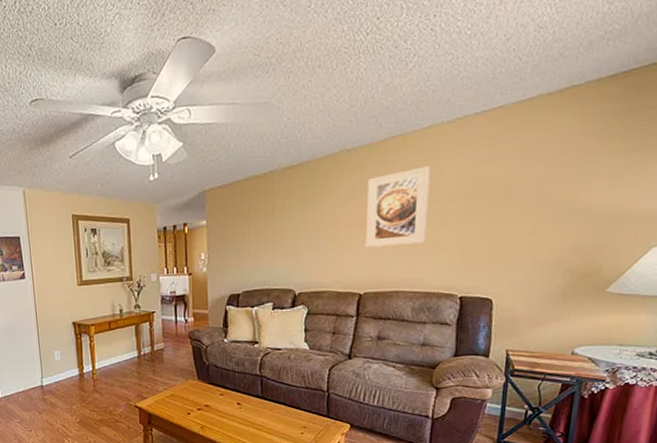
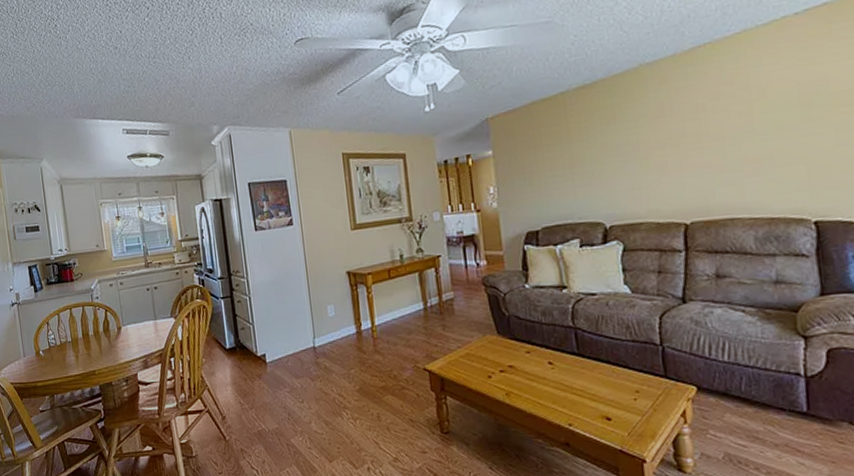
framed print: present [366,166,431,248] -> none [677,73,760,170]

